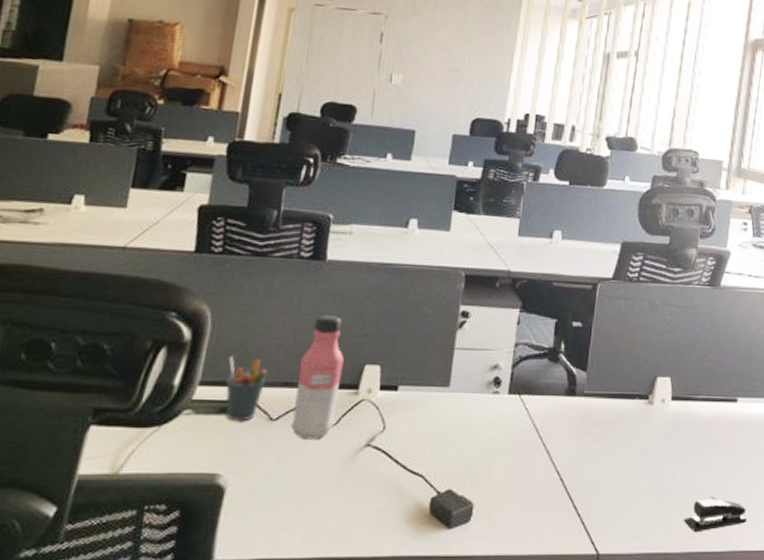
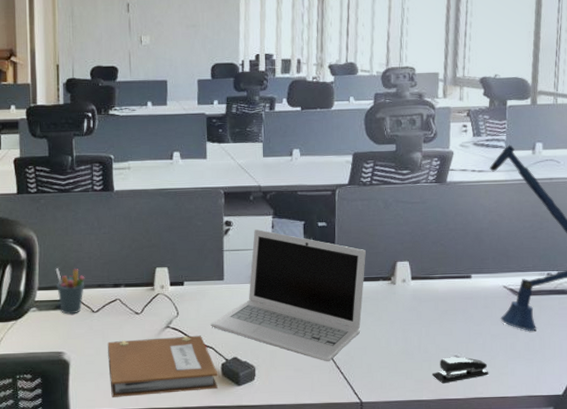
notebook: none [276,458,425,541] -> present [108,335,218,397]
water bottle: present [290,315,344,439] -> none [108,232,140,325]
laptop: none [424,323,624,499] -> present [211,229,366,361]

